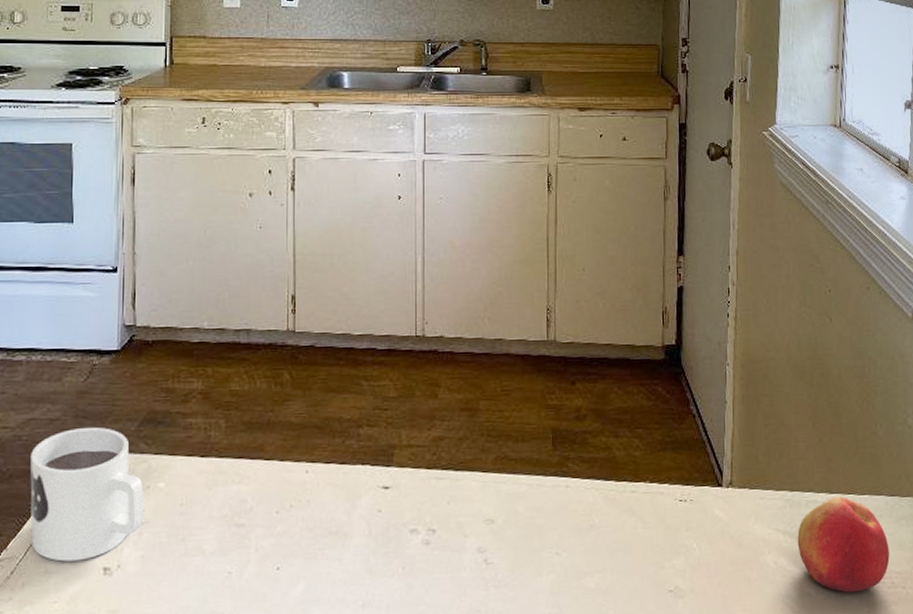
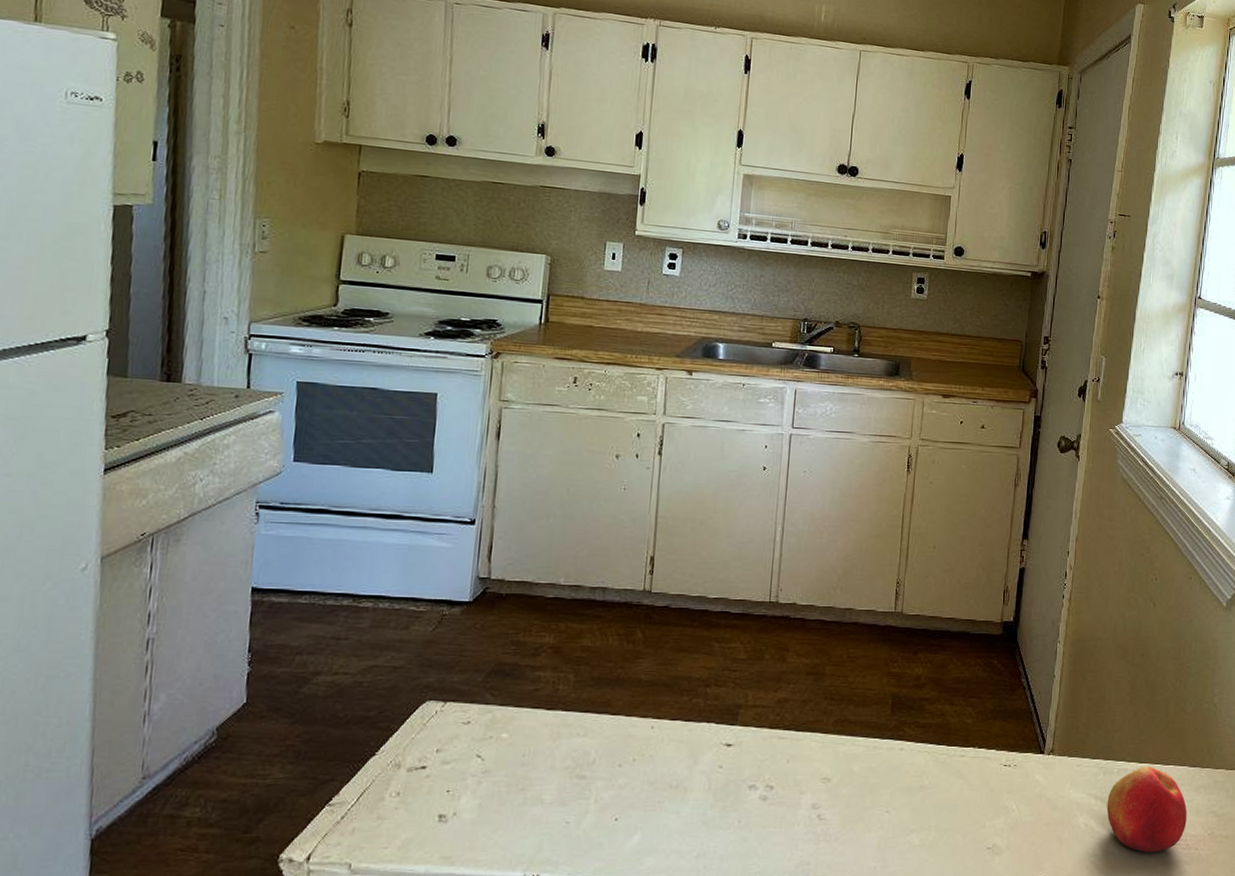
mug: present [30,427,144,562] -> none [365,676,486,808]

